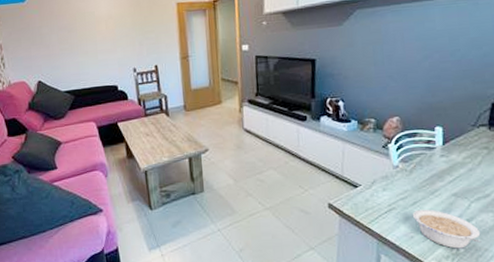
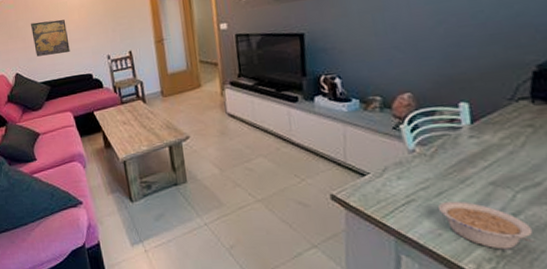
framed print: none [56,29,96,65] -> present [31,19,70,57]

